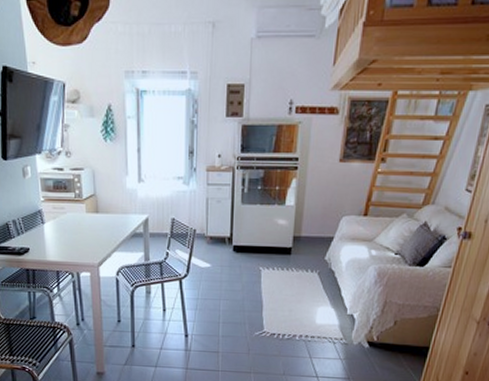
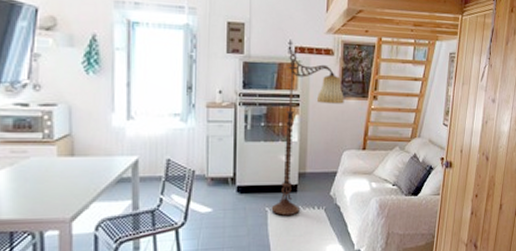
floor lamp: none [265,110,347,276] -> present [271,50,344,216]

